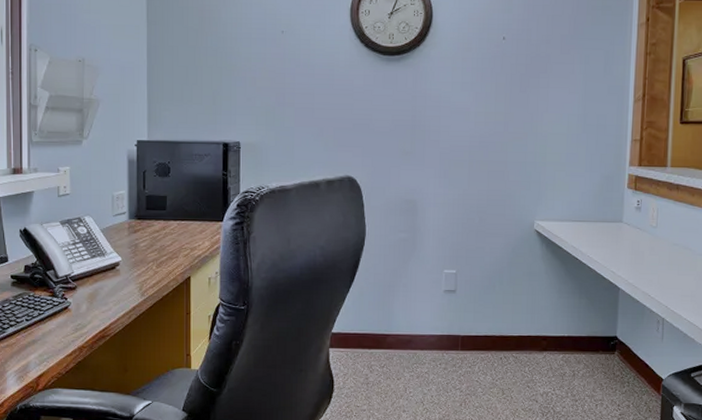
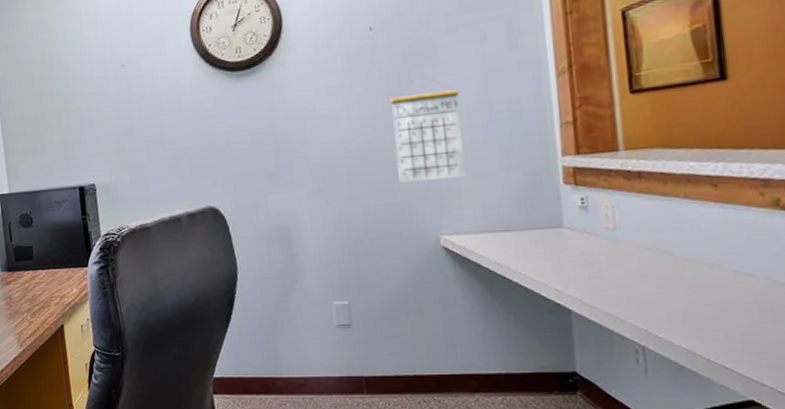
calendar: none [509,85,563,174] -> present [389,75,467,183]

